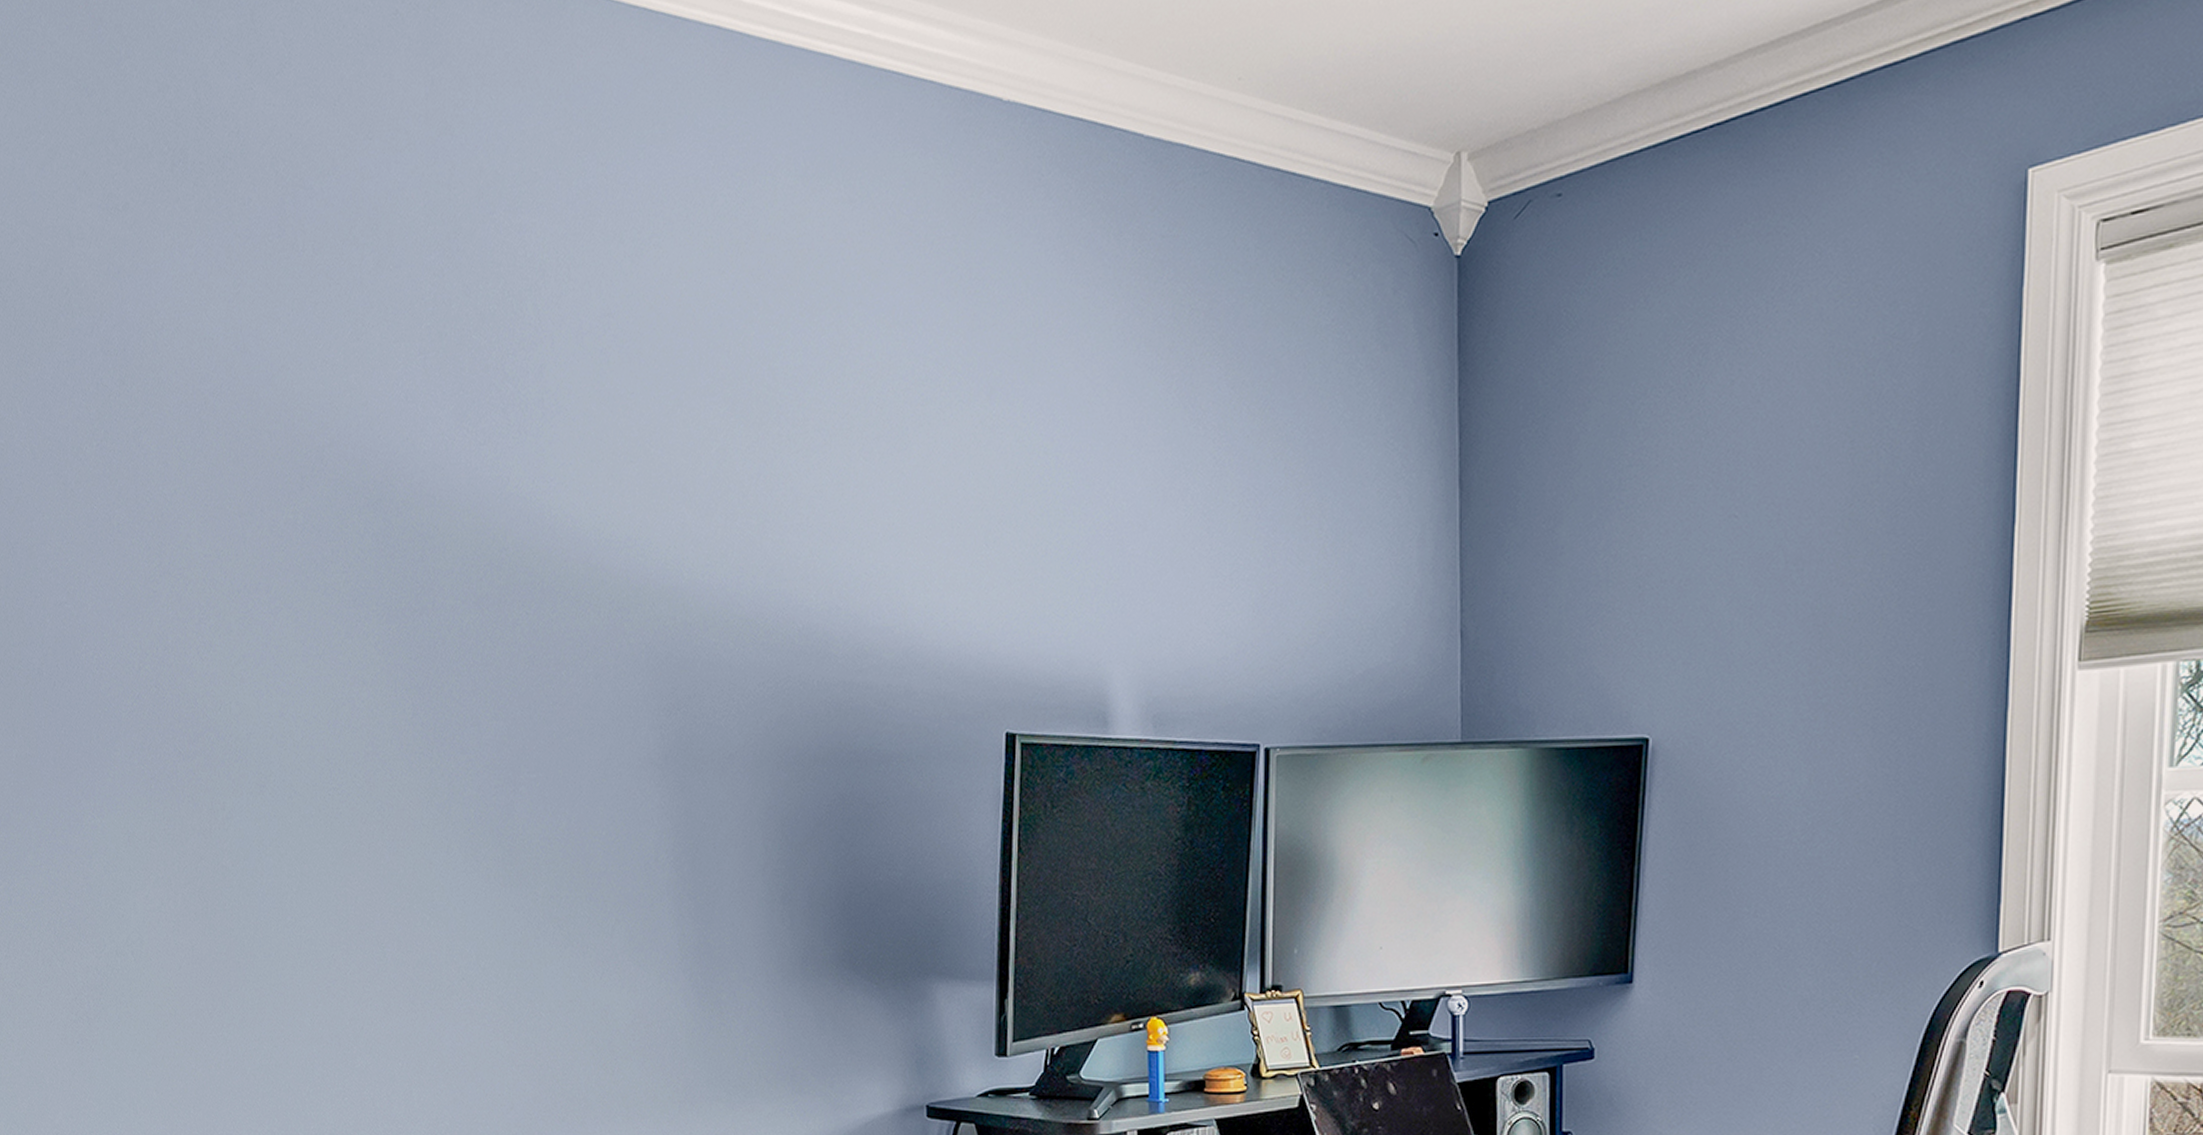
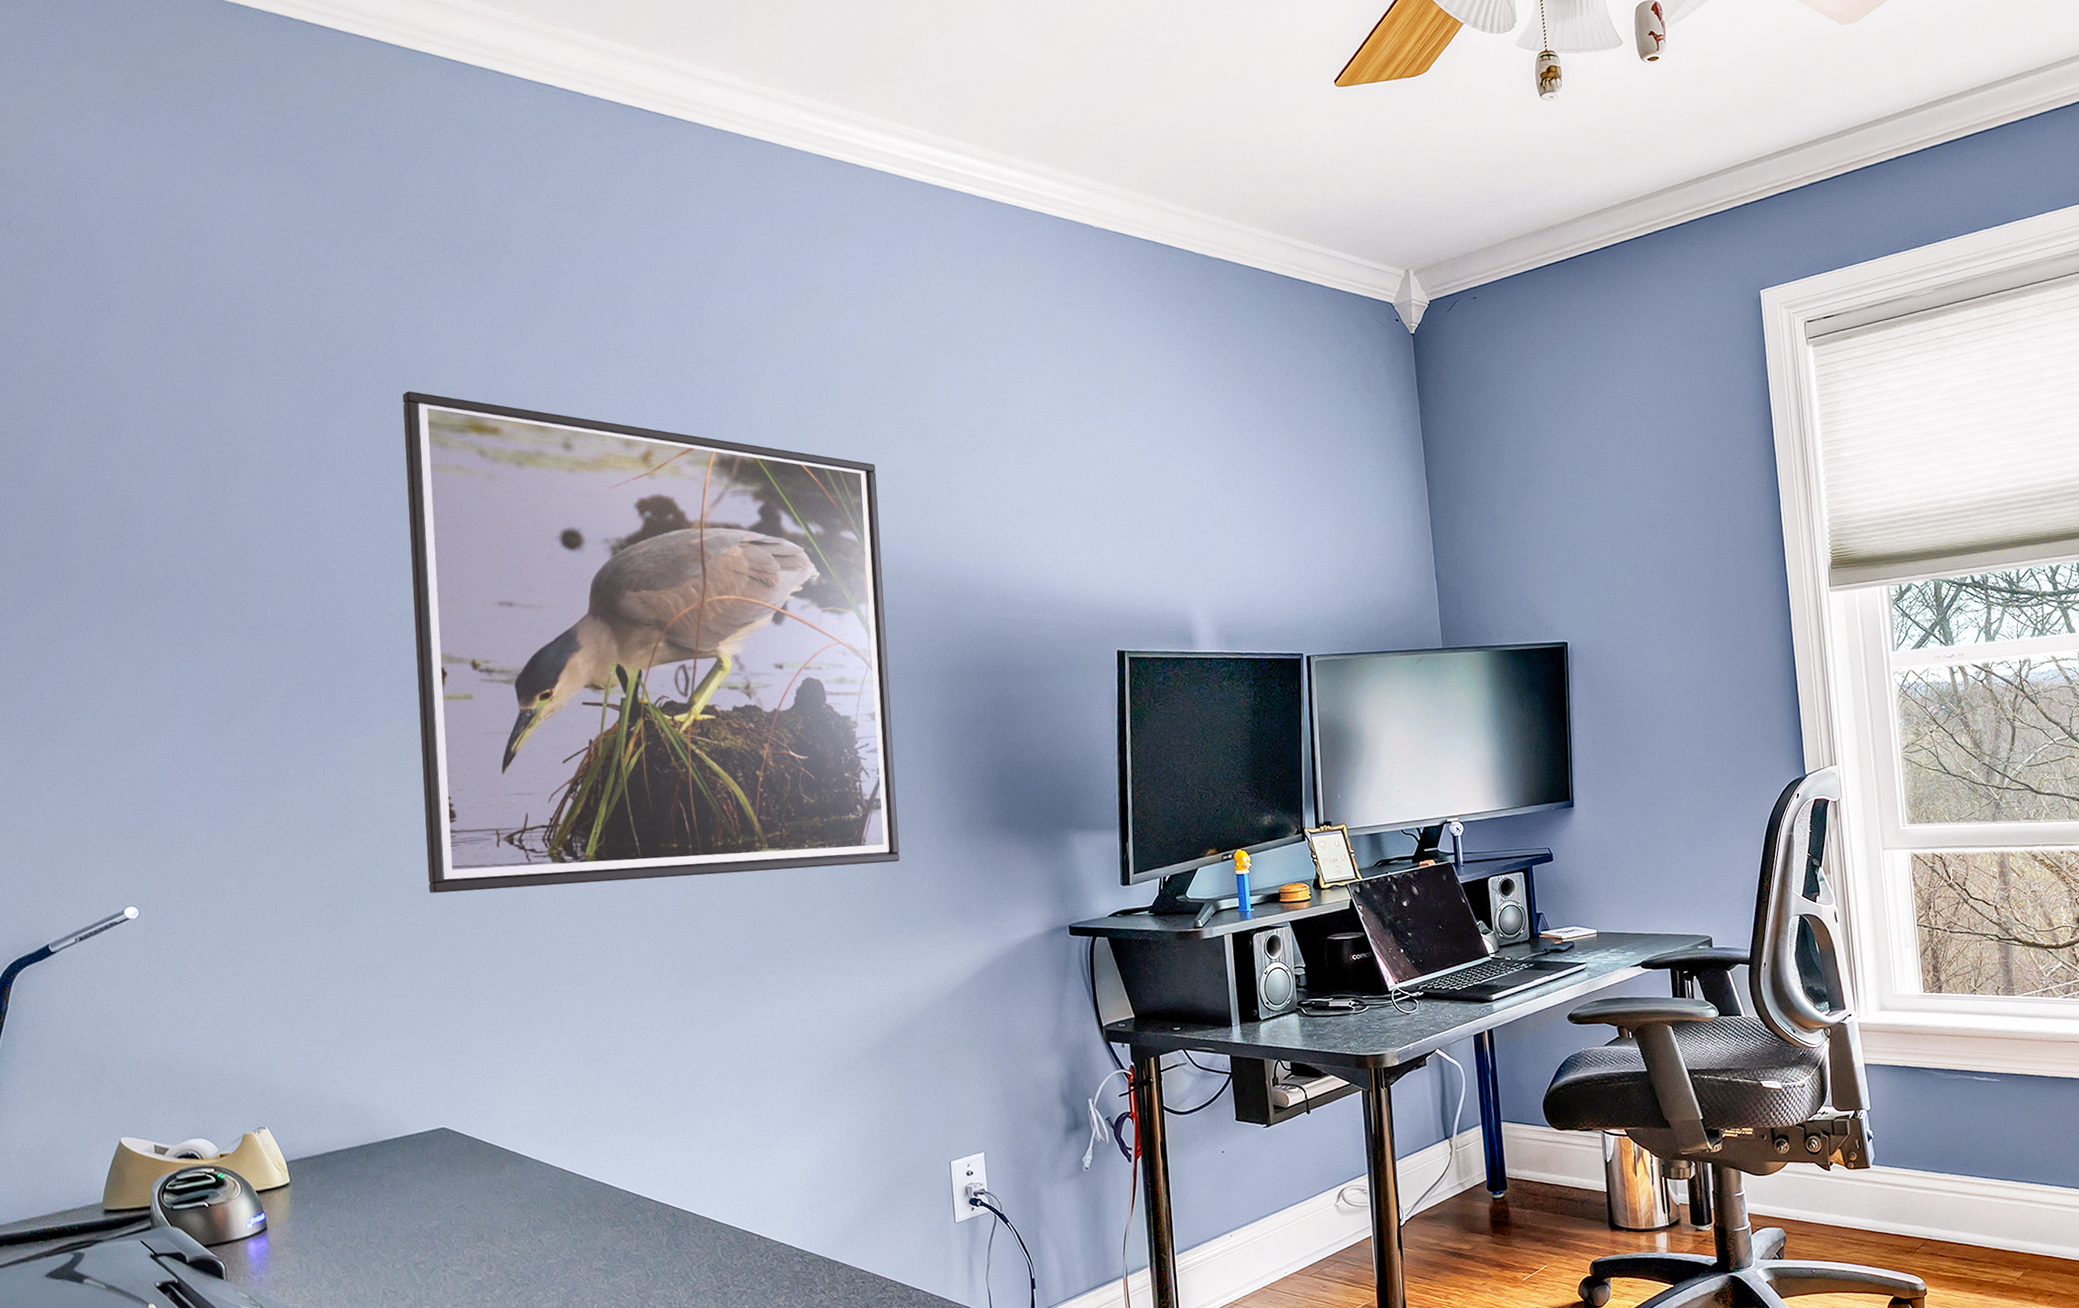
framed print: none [132,364,719,1015] -> present [402,391,900,893]

